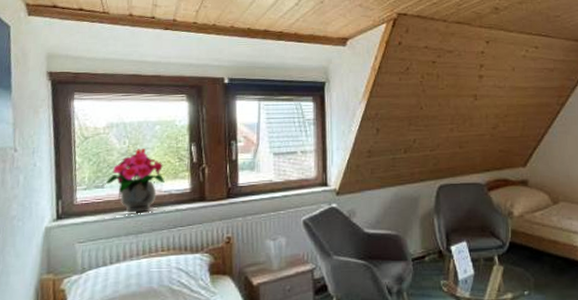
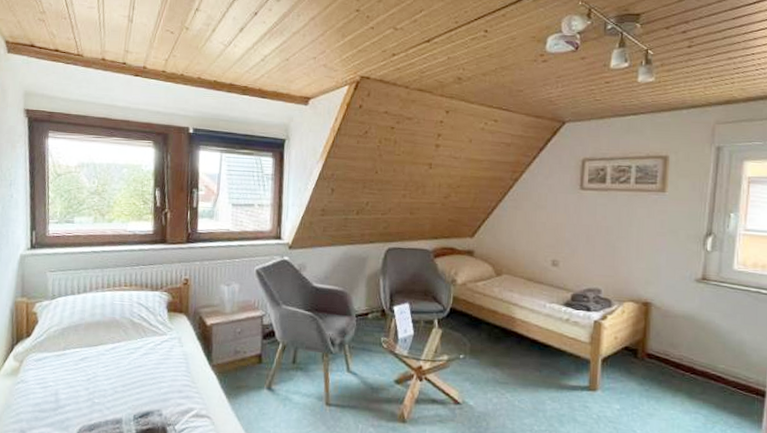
potted flower: present [101,148,165,213] -> none [71,189,130,249]

